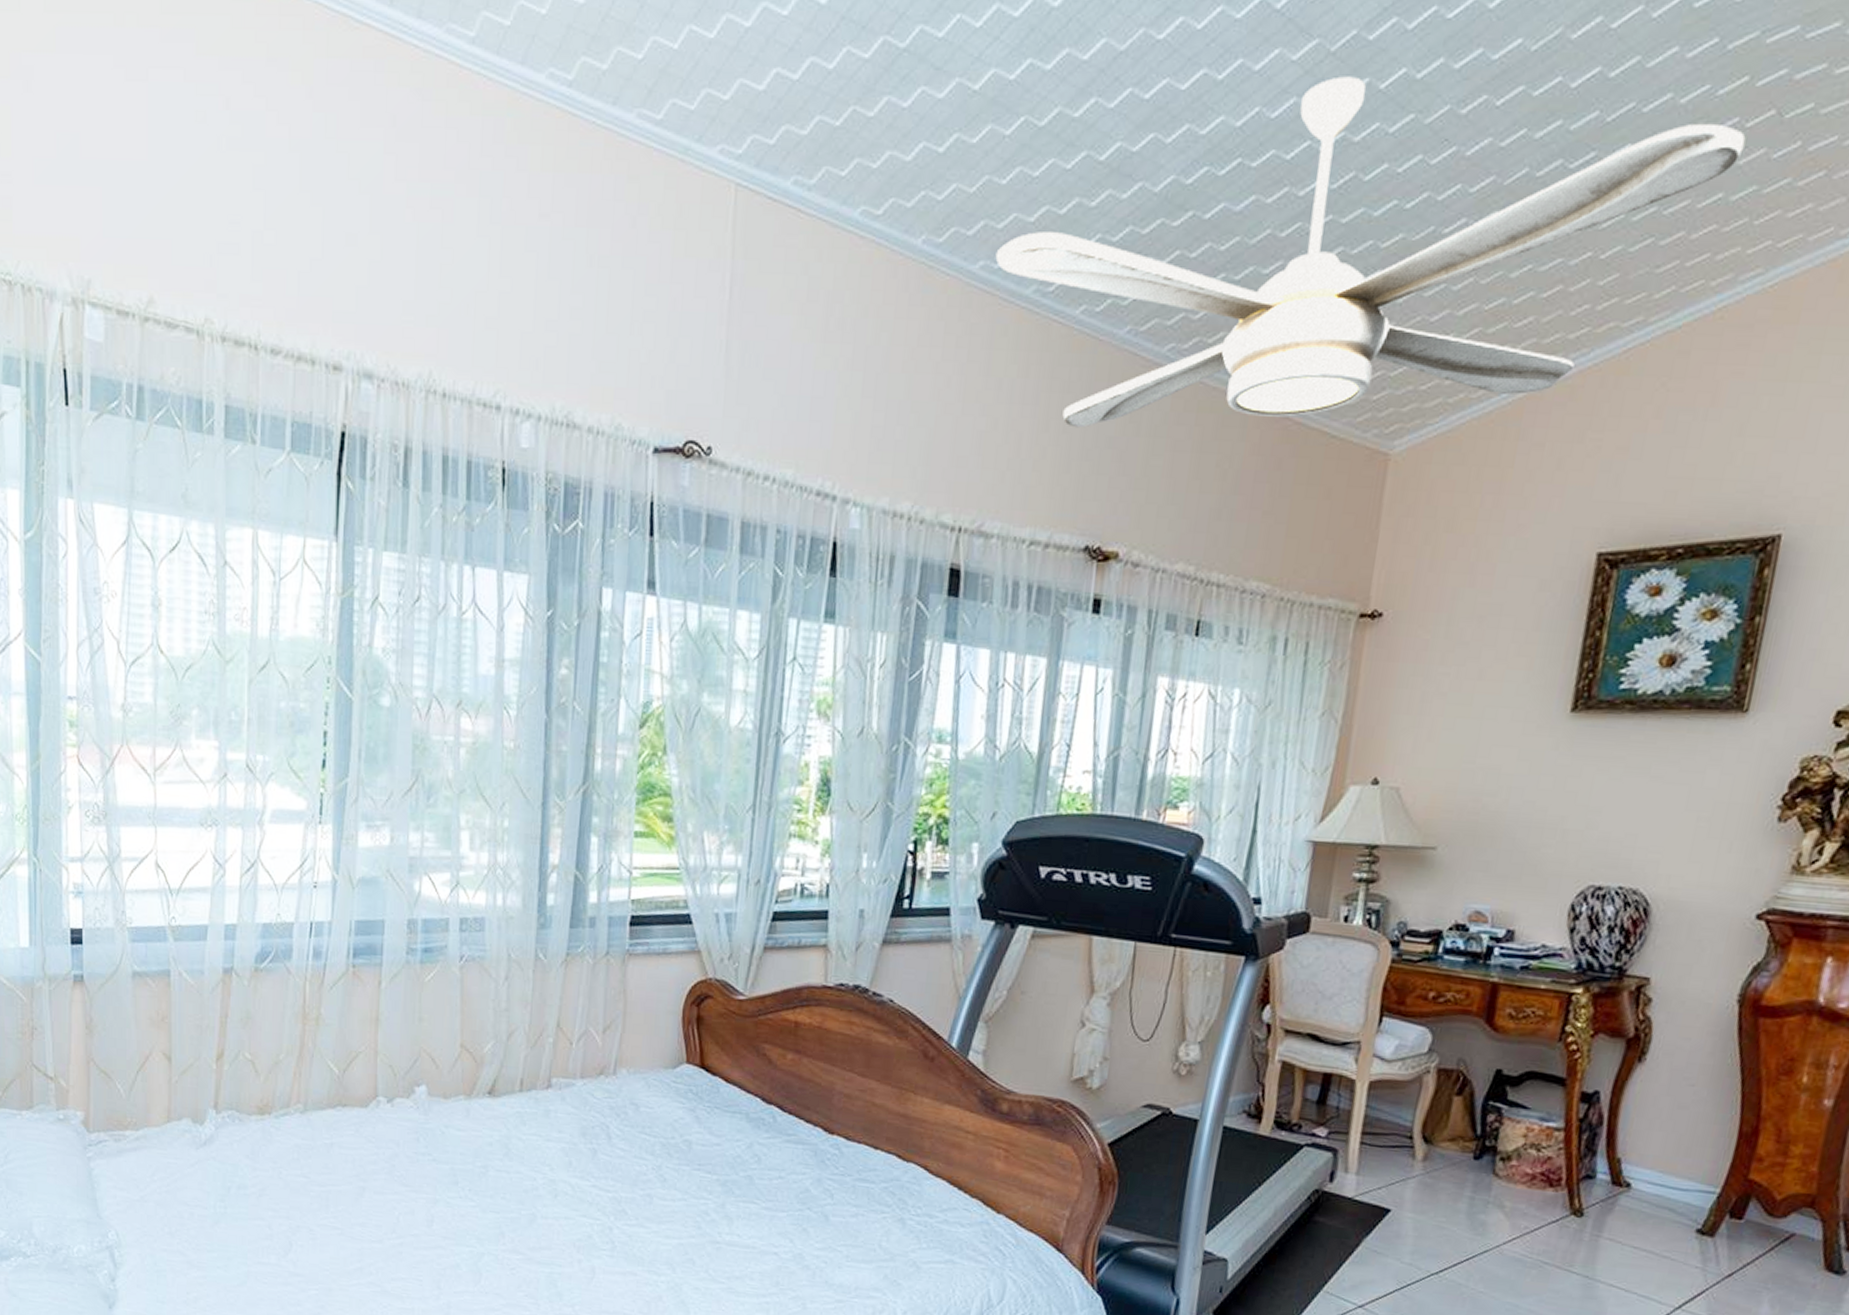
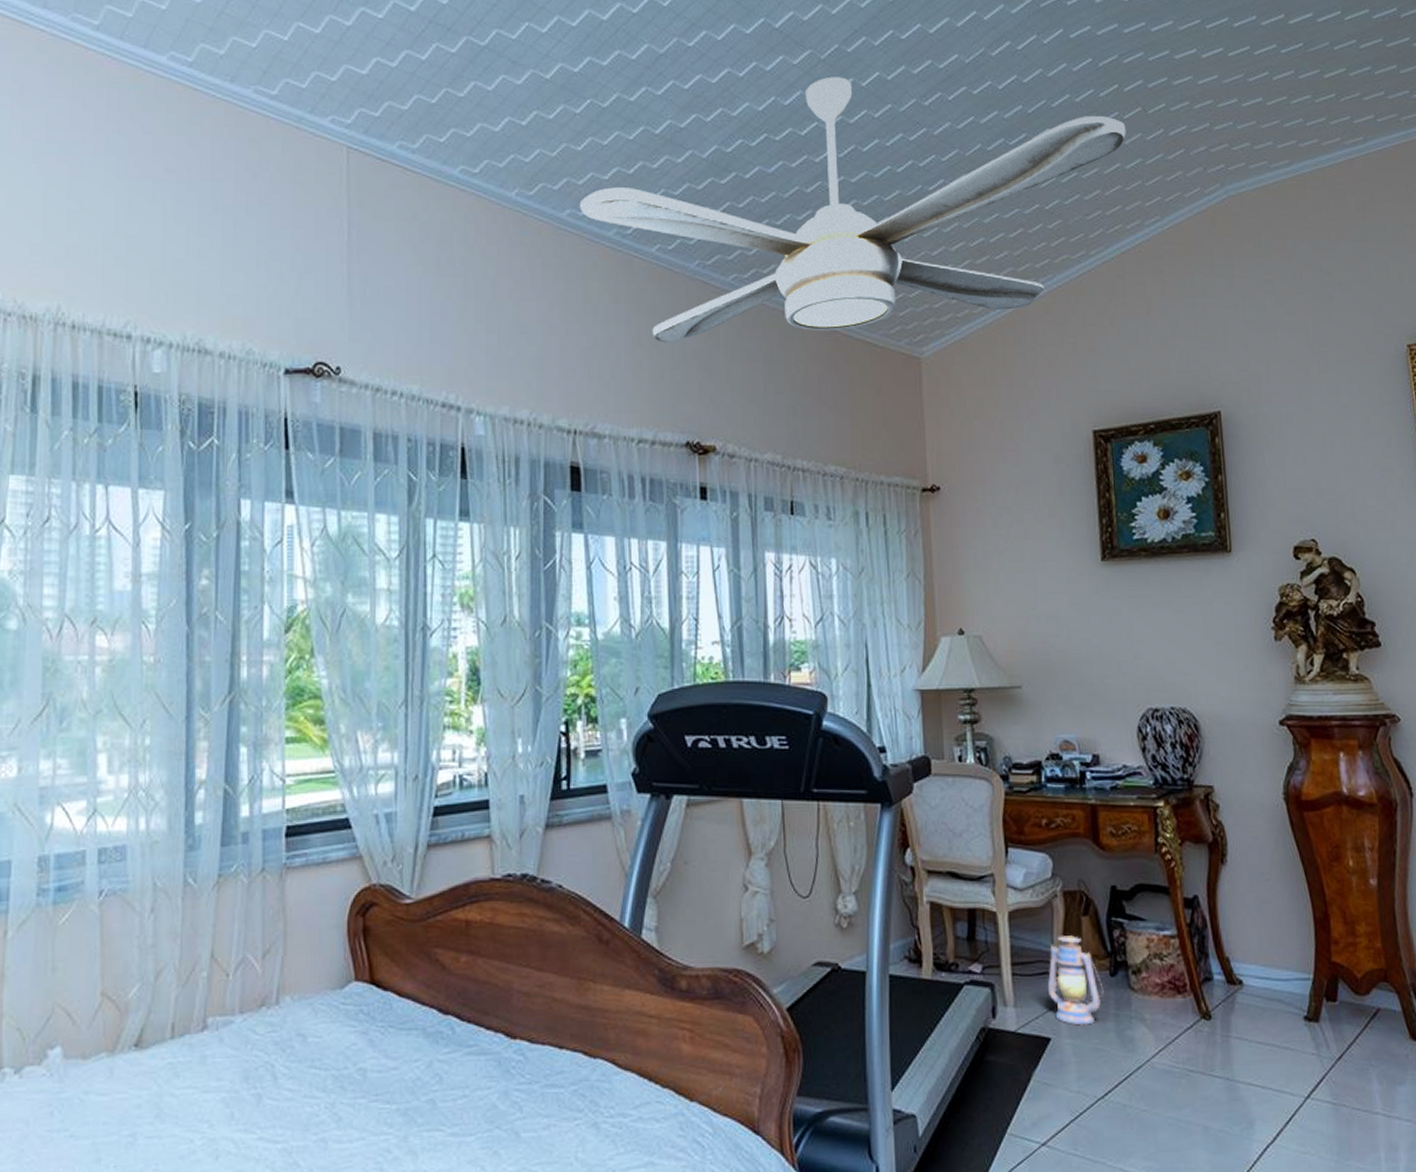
lantern: none [1397,1112,1463,1203] -> present [1047,935,1104,1026]

